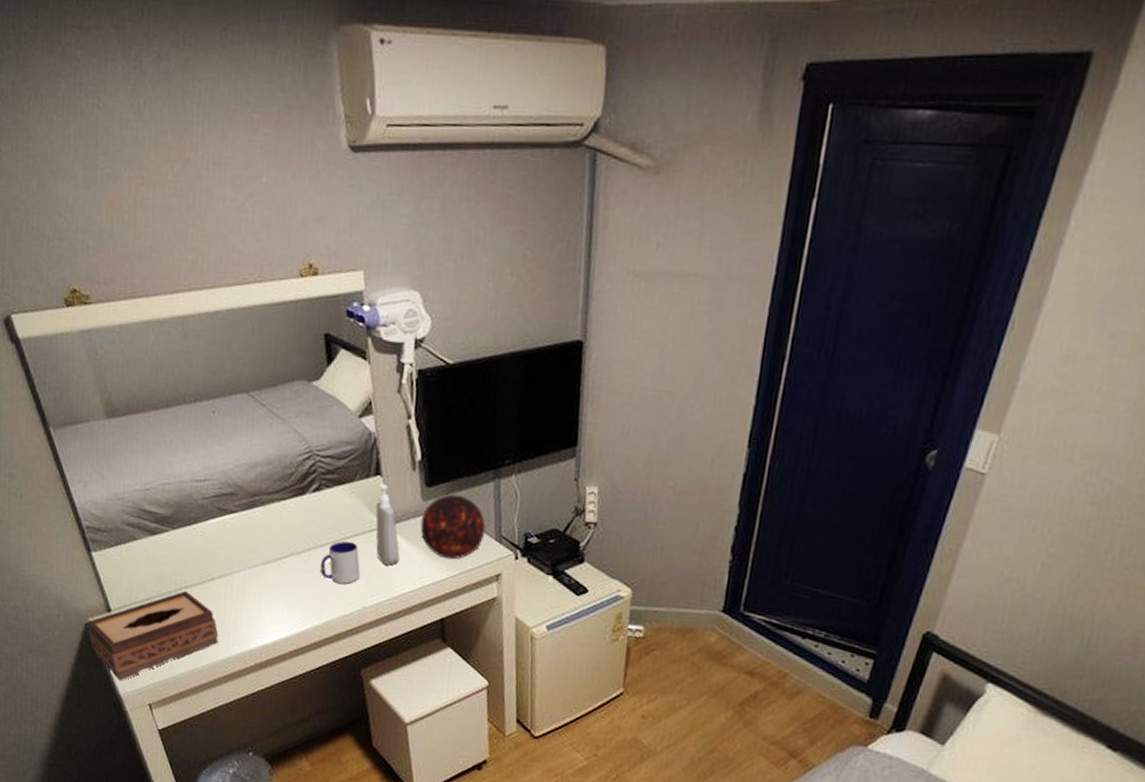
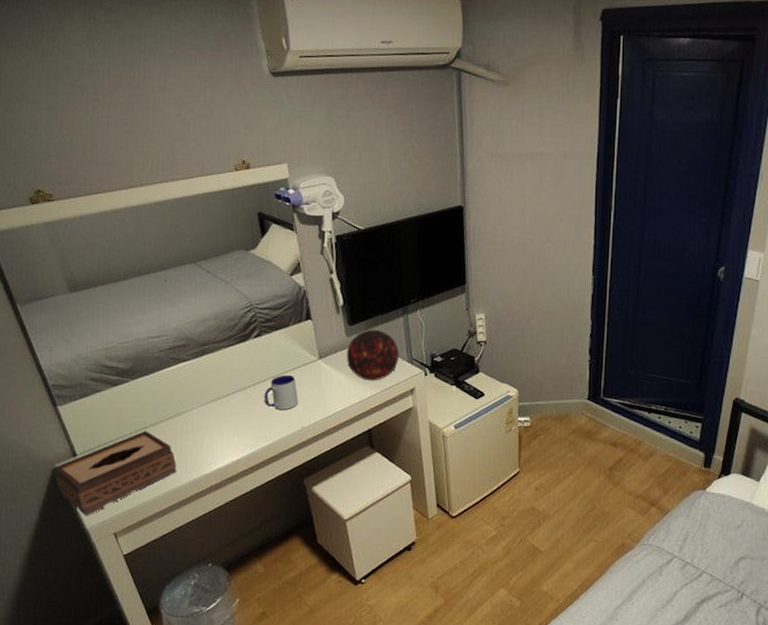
soap dispenser: present [375,483,400,566] -> none [309,325,331,391]

